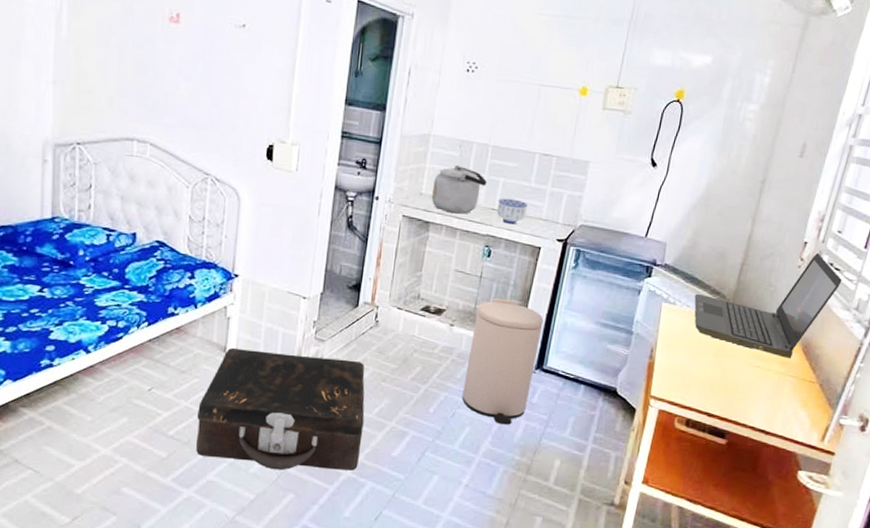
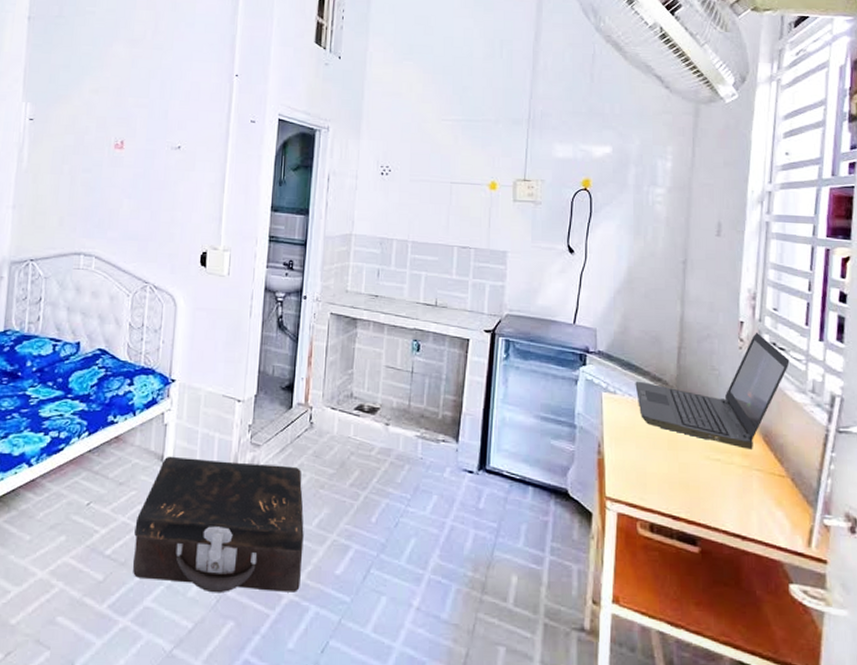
kettle: present [431,164,487,214] -> none [357,261,409,309]
pedal bin: present [462,298,544,425] -> none [404,393,481,535]
bowl: present [496,198,528,225] -> none [421,291,452,317]

